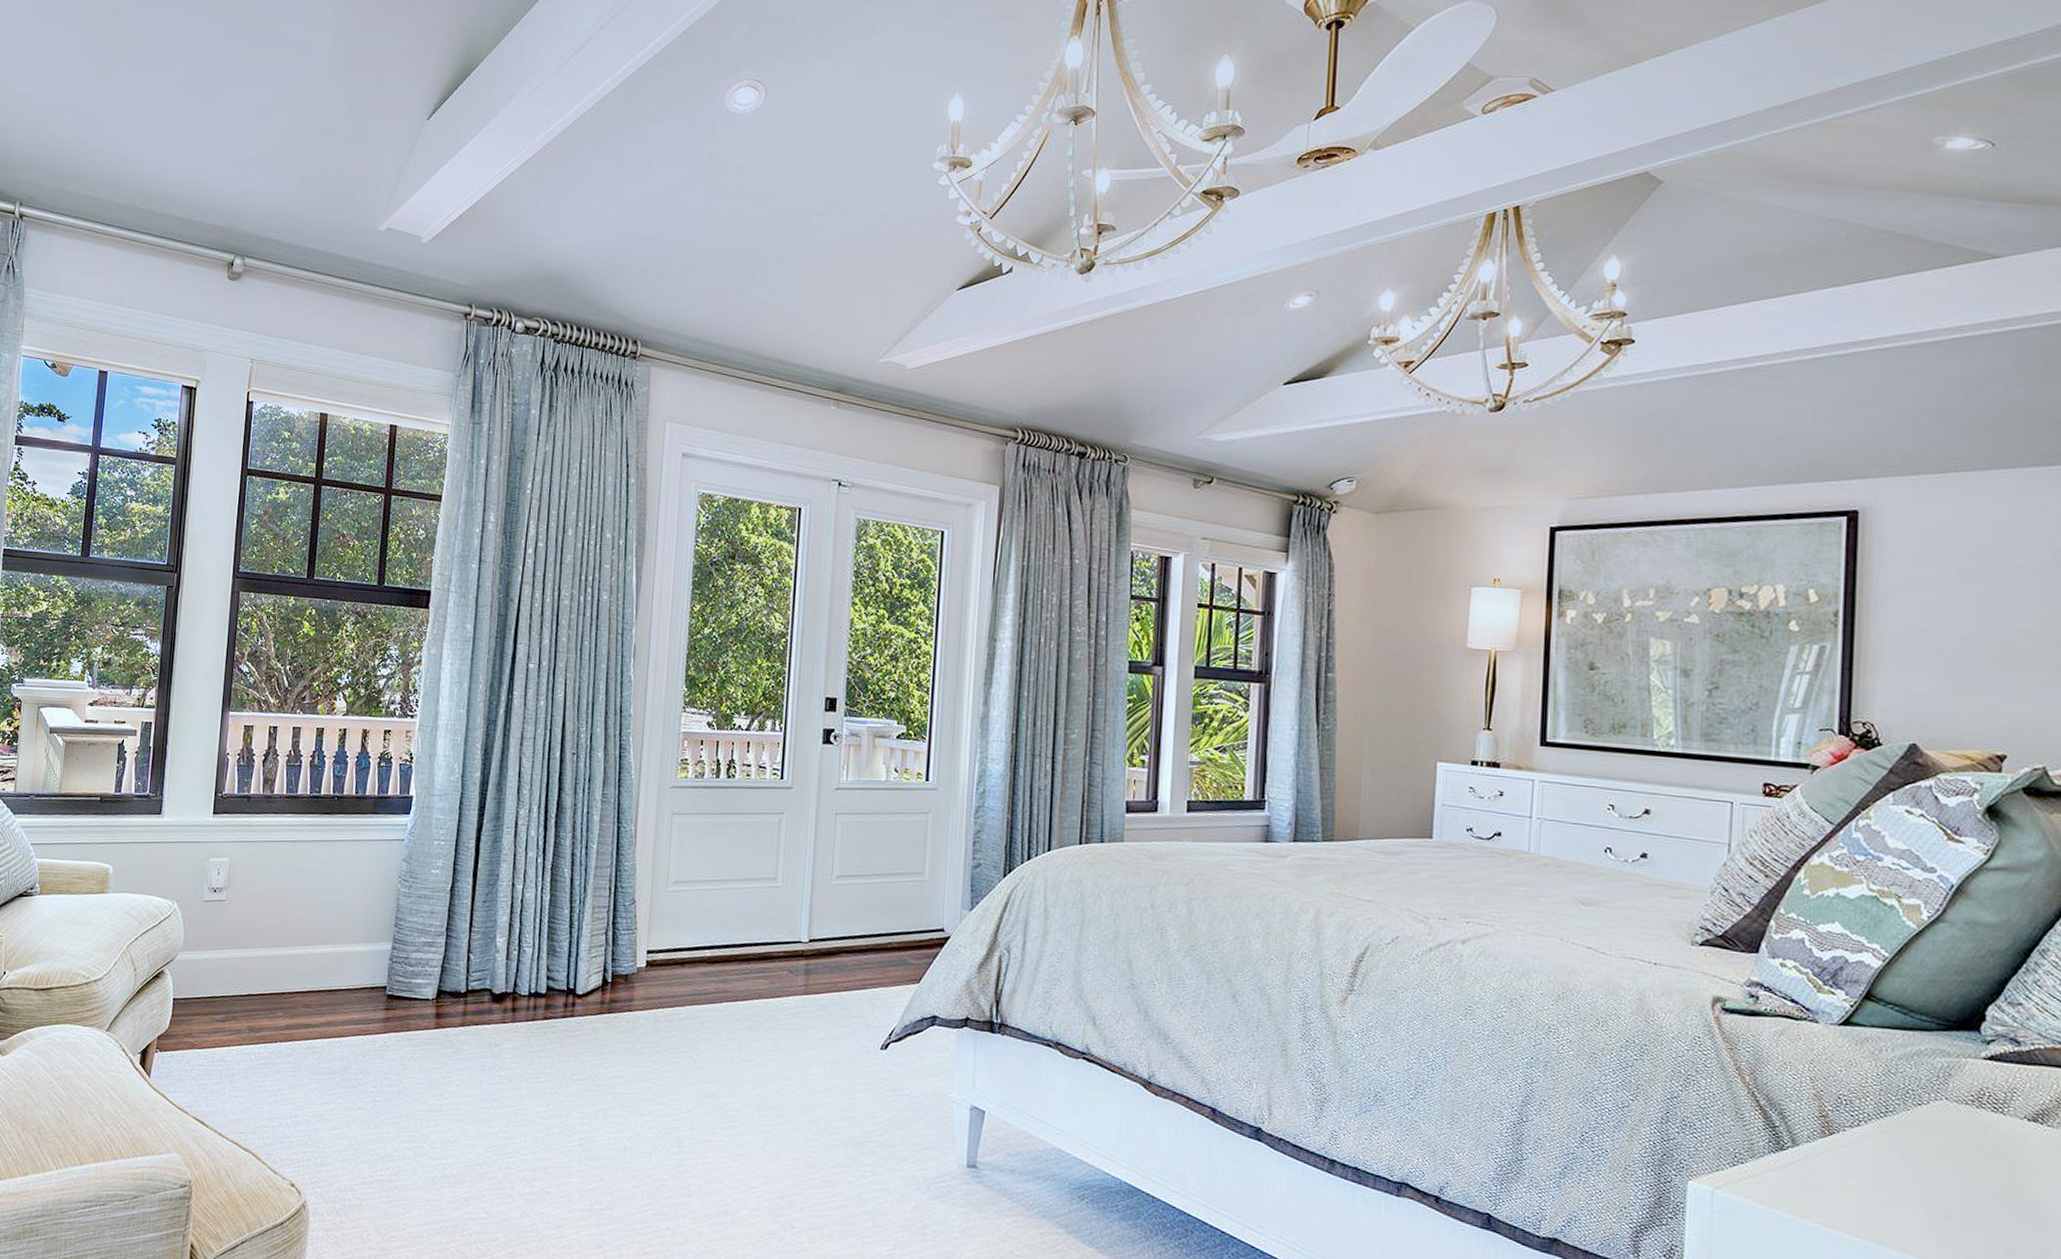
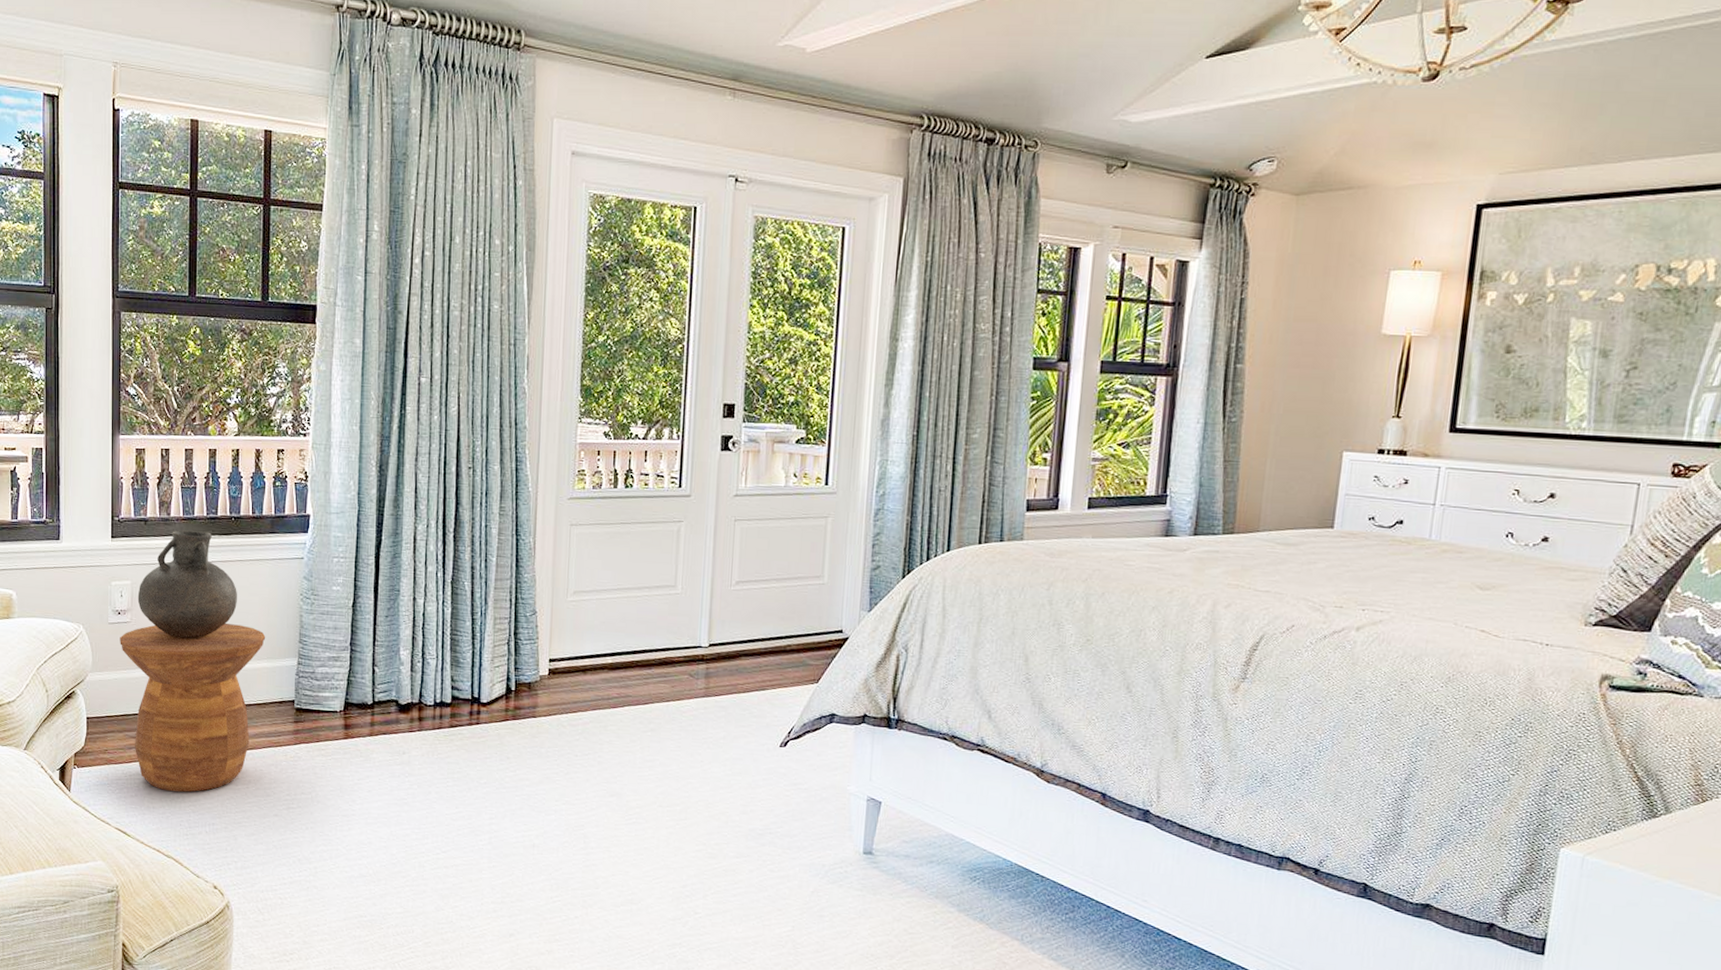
side table: none [213,904,362,1081] -> present [120,623,266,792]
vase: none [234,808,336,919] -> present [137,530,237,638]

